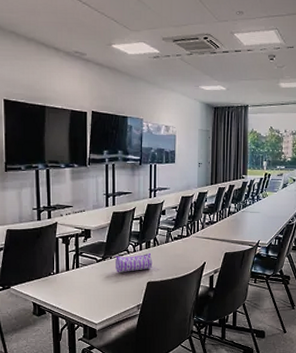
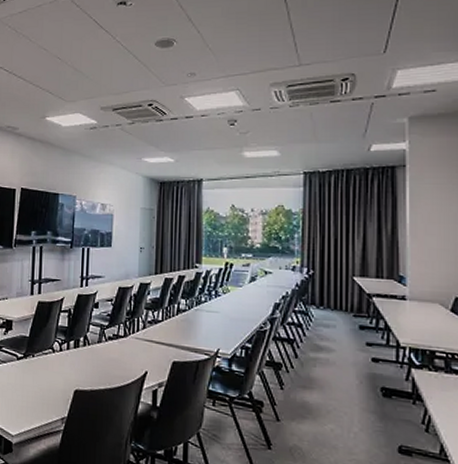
pencil case: present [116,252,153,272] -> none [38,353,82,375]

